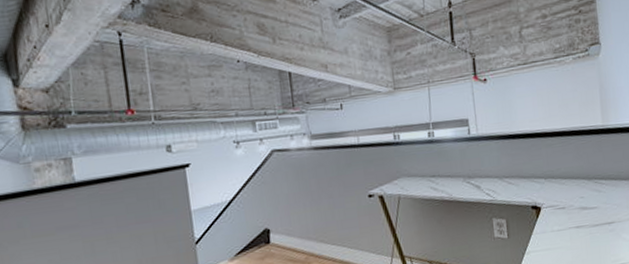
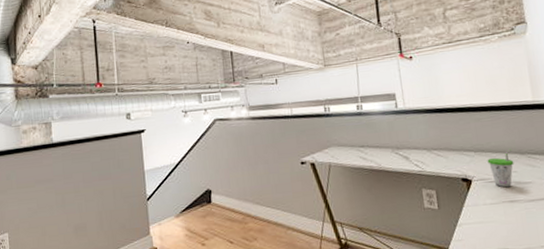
cup: none [556,175,582,214] -> present [487,149,514,188]

